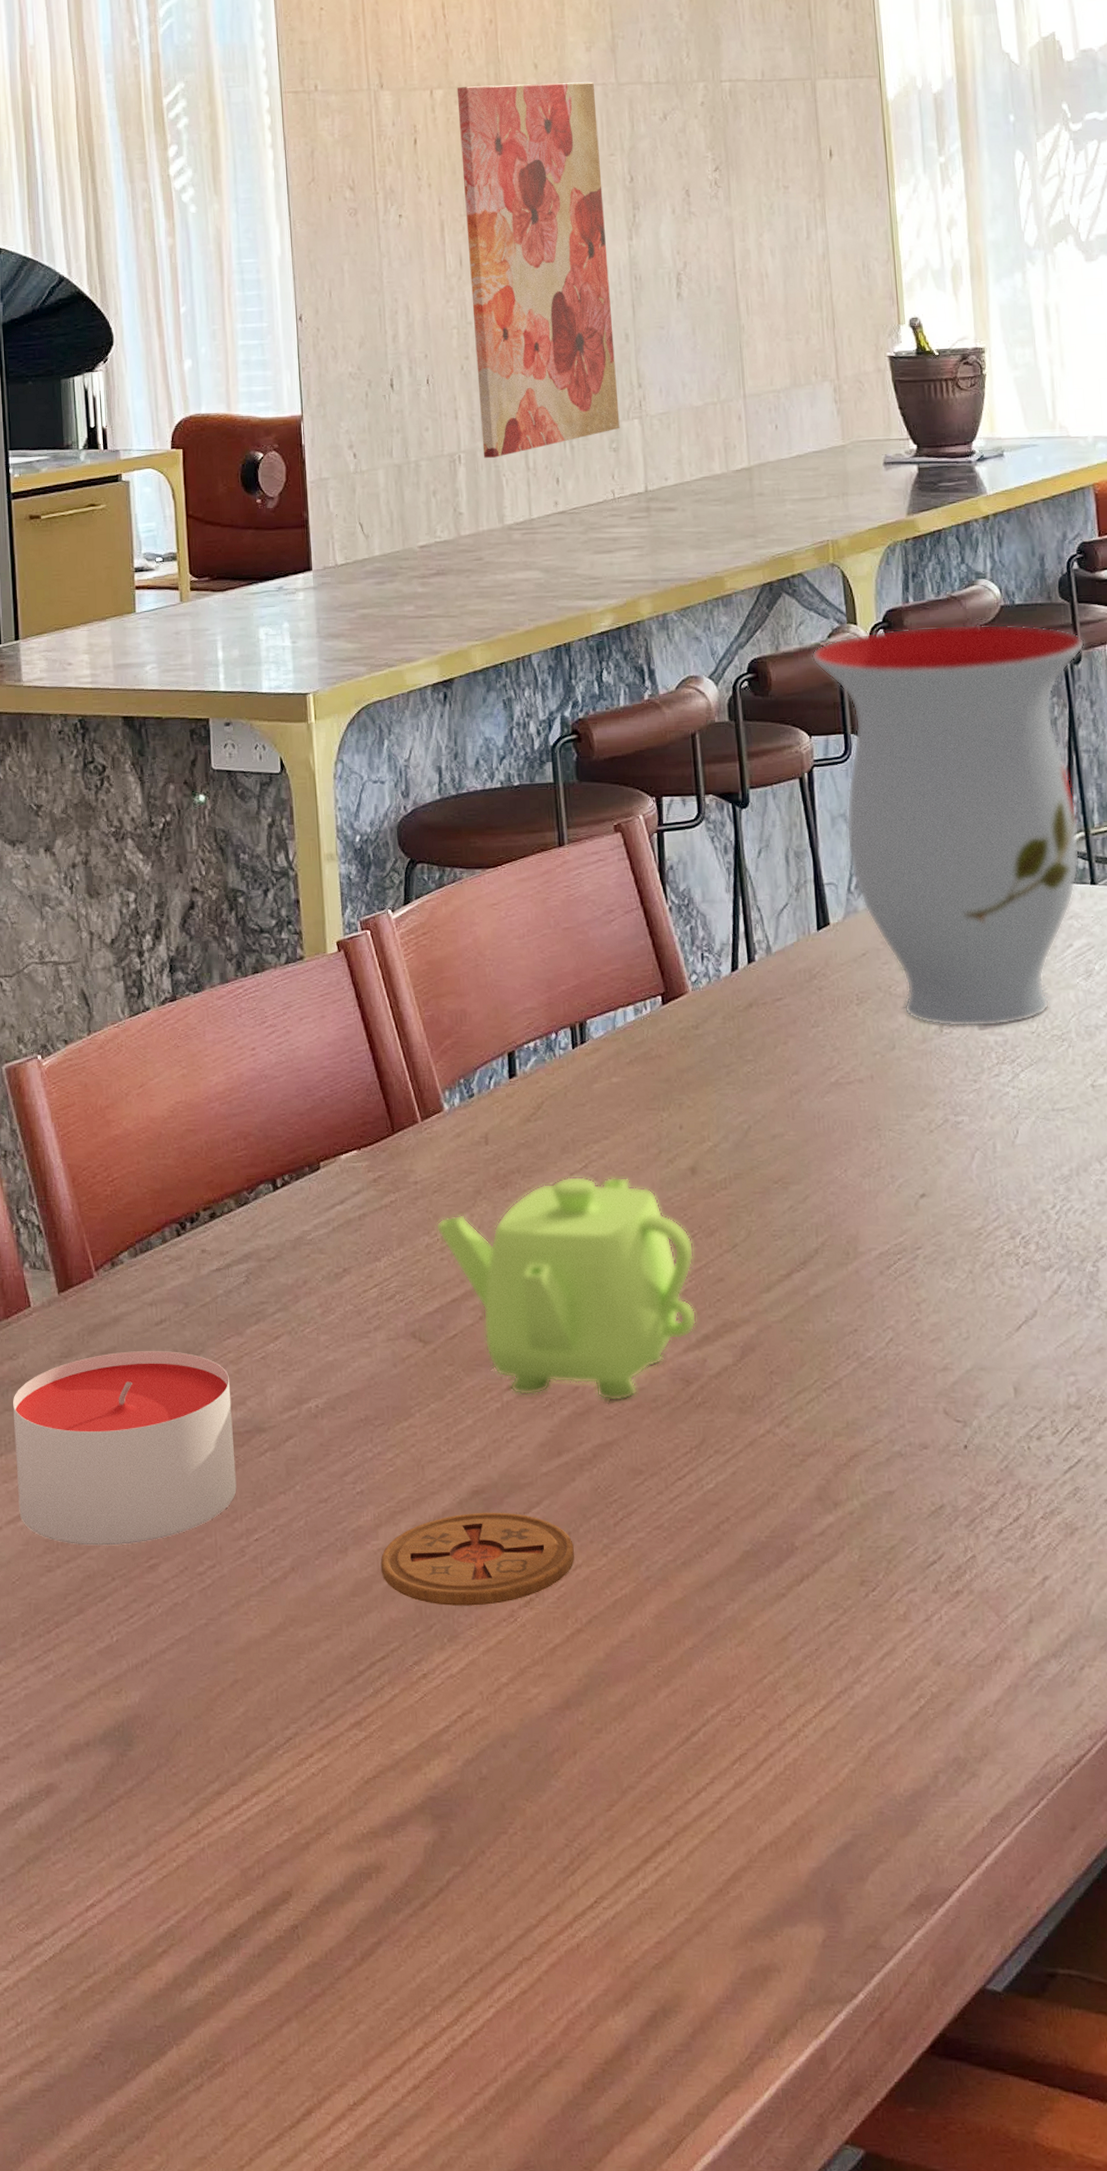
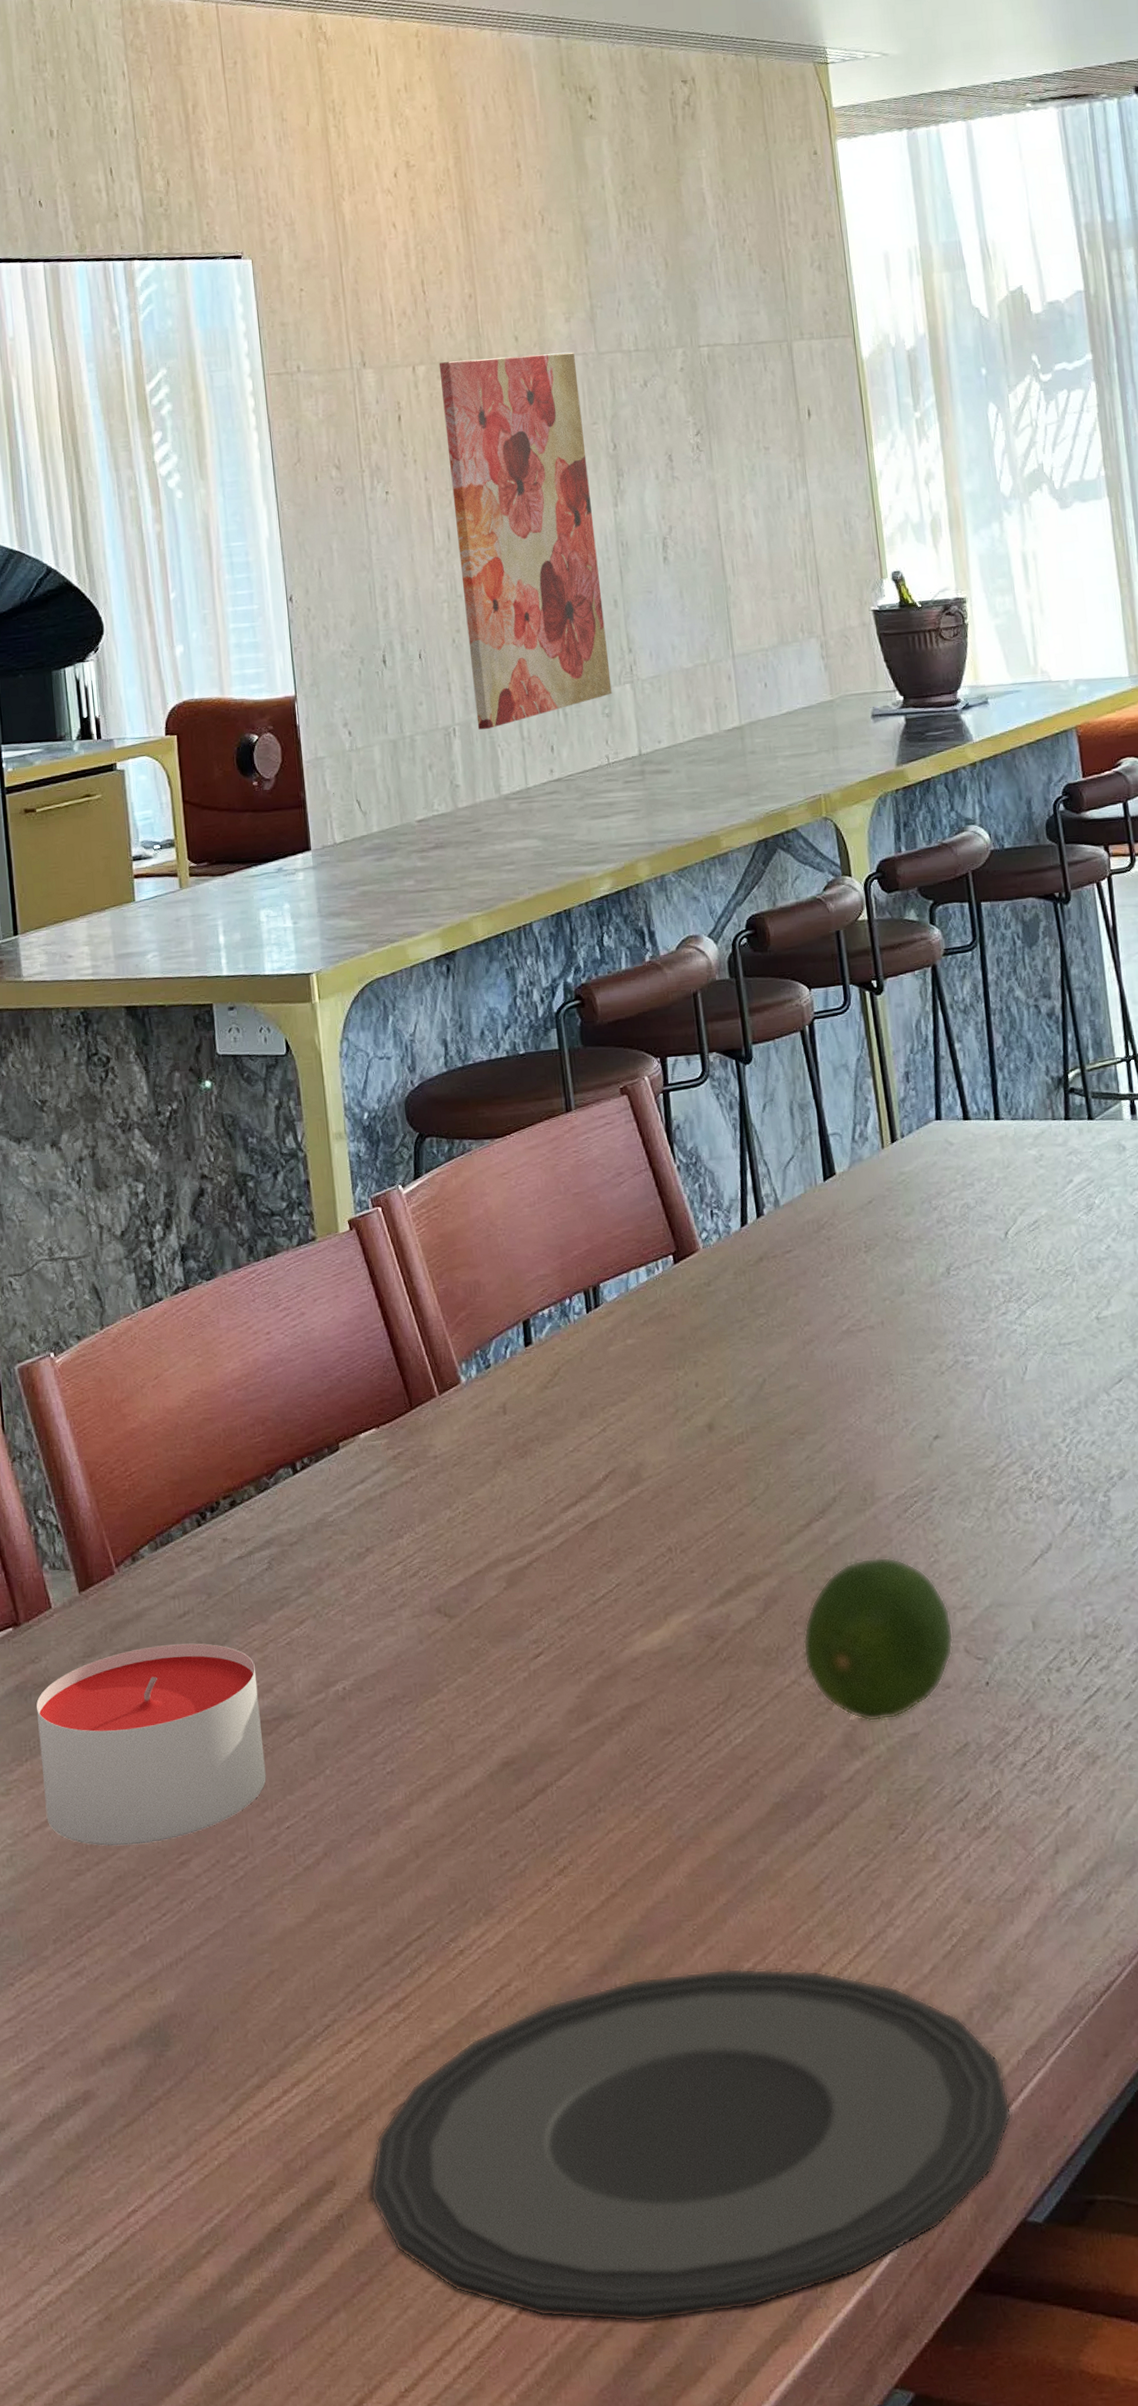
plate: none [326,1712,975,2057] -> present [370,1968,1012,2323]
coaster: present [380,1512,574,1606] -> none [413,1781,607,1880]
teapot: present [435,1176,697,1402] -> none [456,1437,720,1664]
fruit: none [779,1312,933,1477] -> present [803,1556,954,1722]
vase: present [812,623,1085,1027] -> none [808,868,1077,1269]

